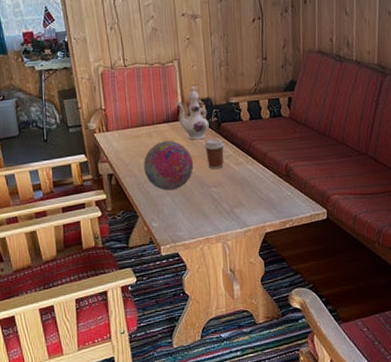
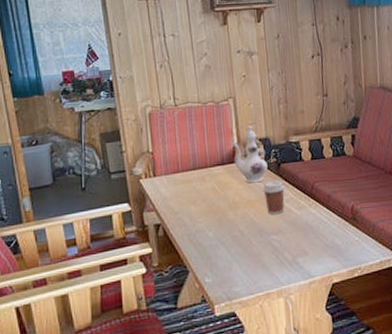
decorative ball: present [144,140,194,191] -> none [195,184,252,241]

